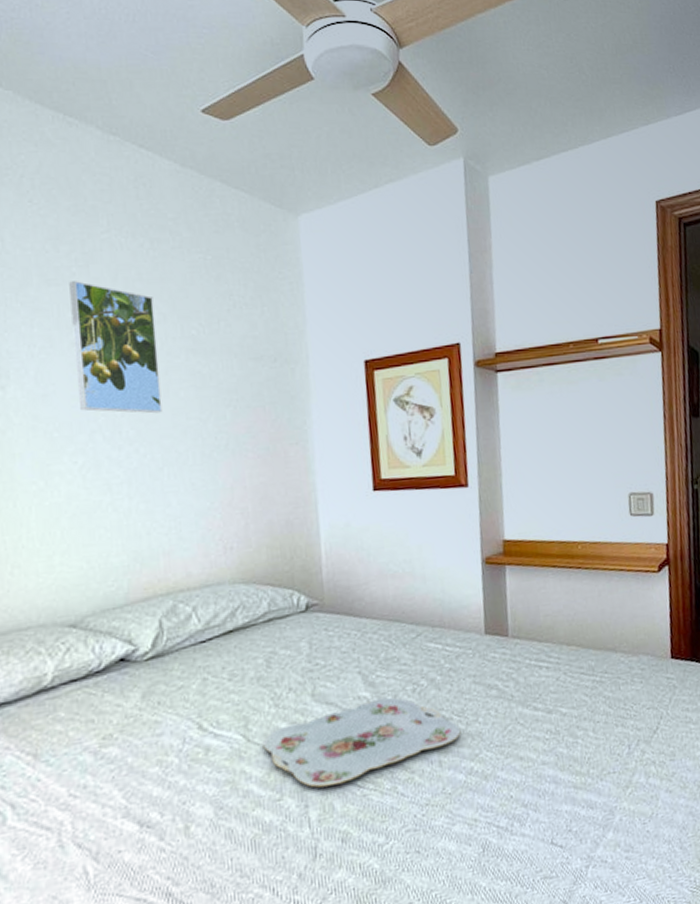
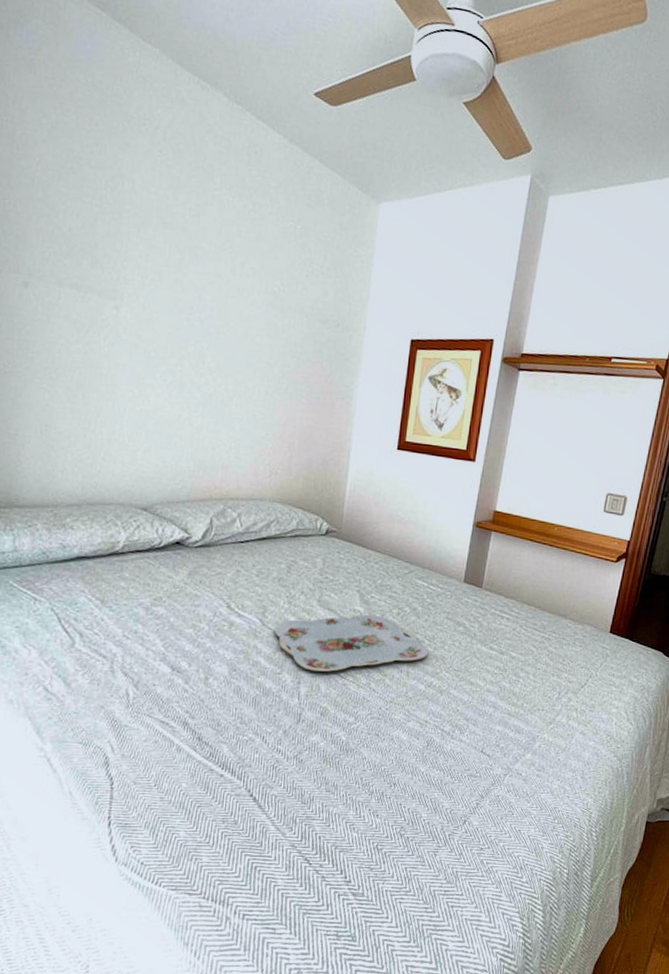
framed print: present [69,281,163,414] -> none [174,227,247,353]

